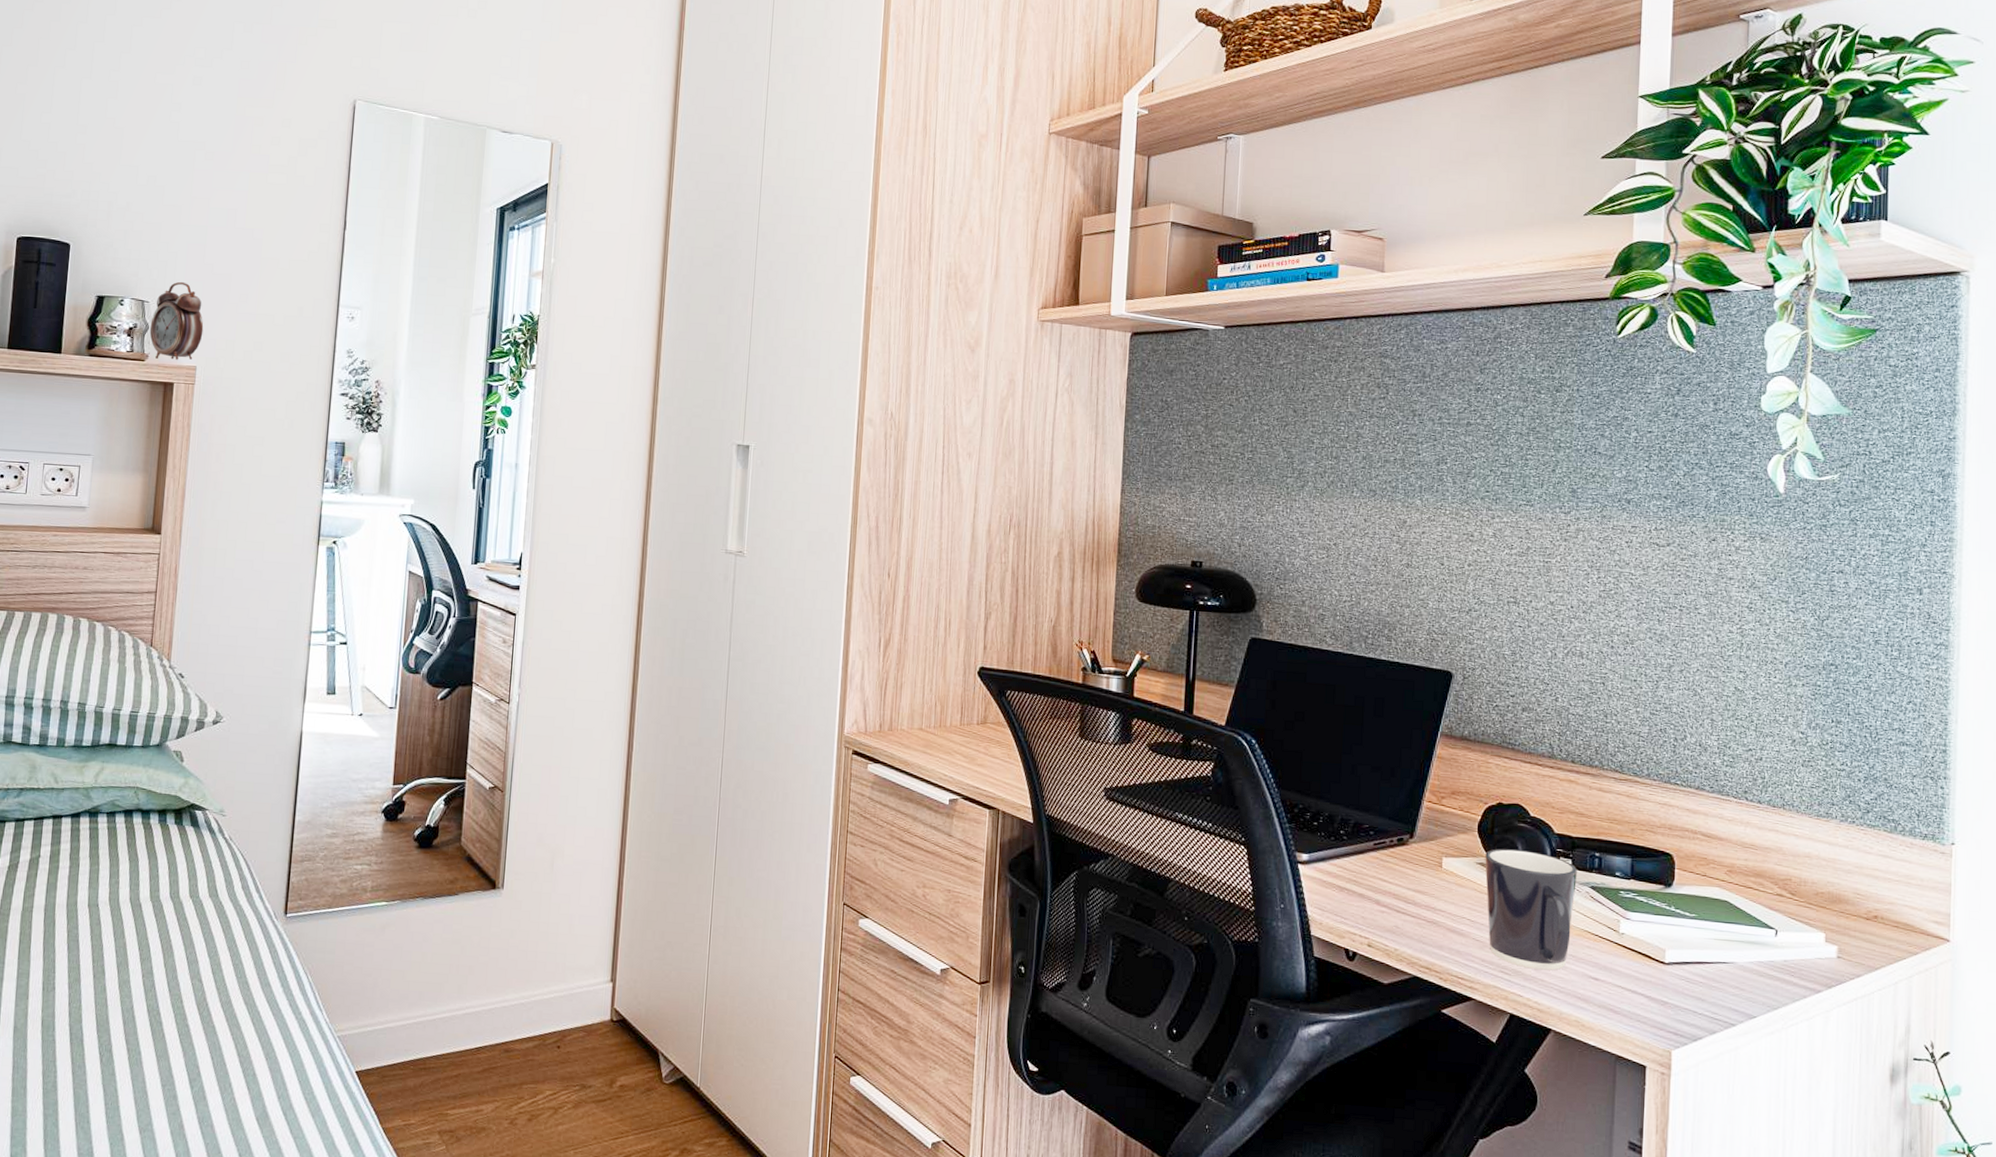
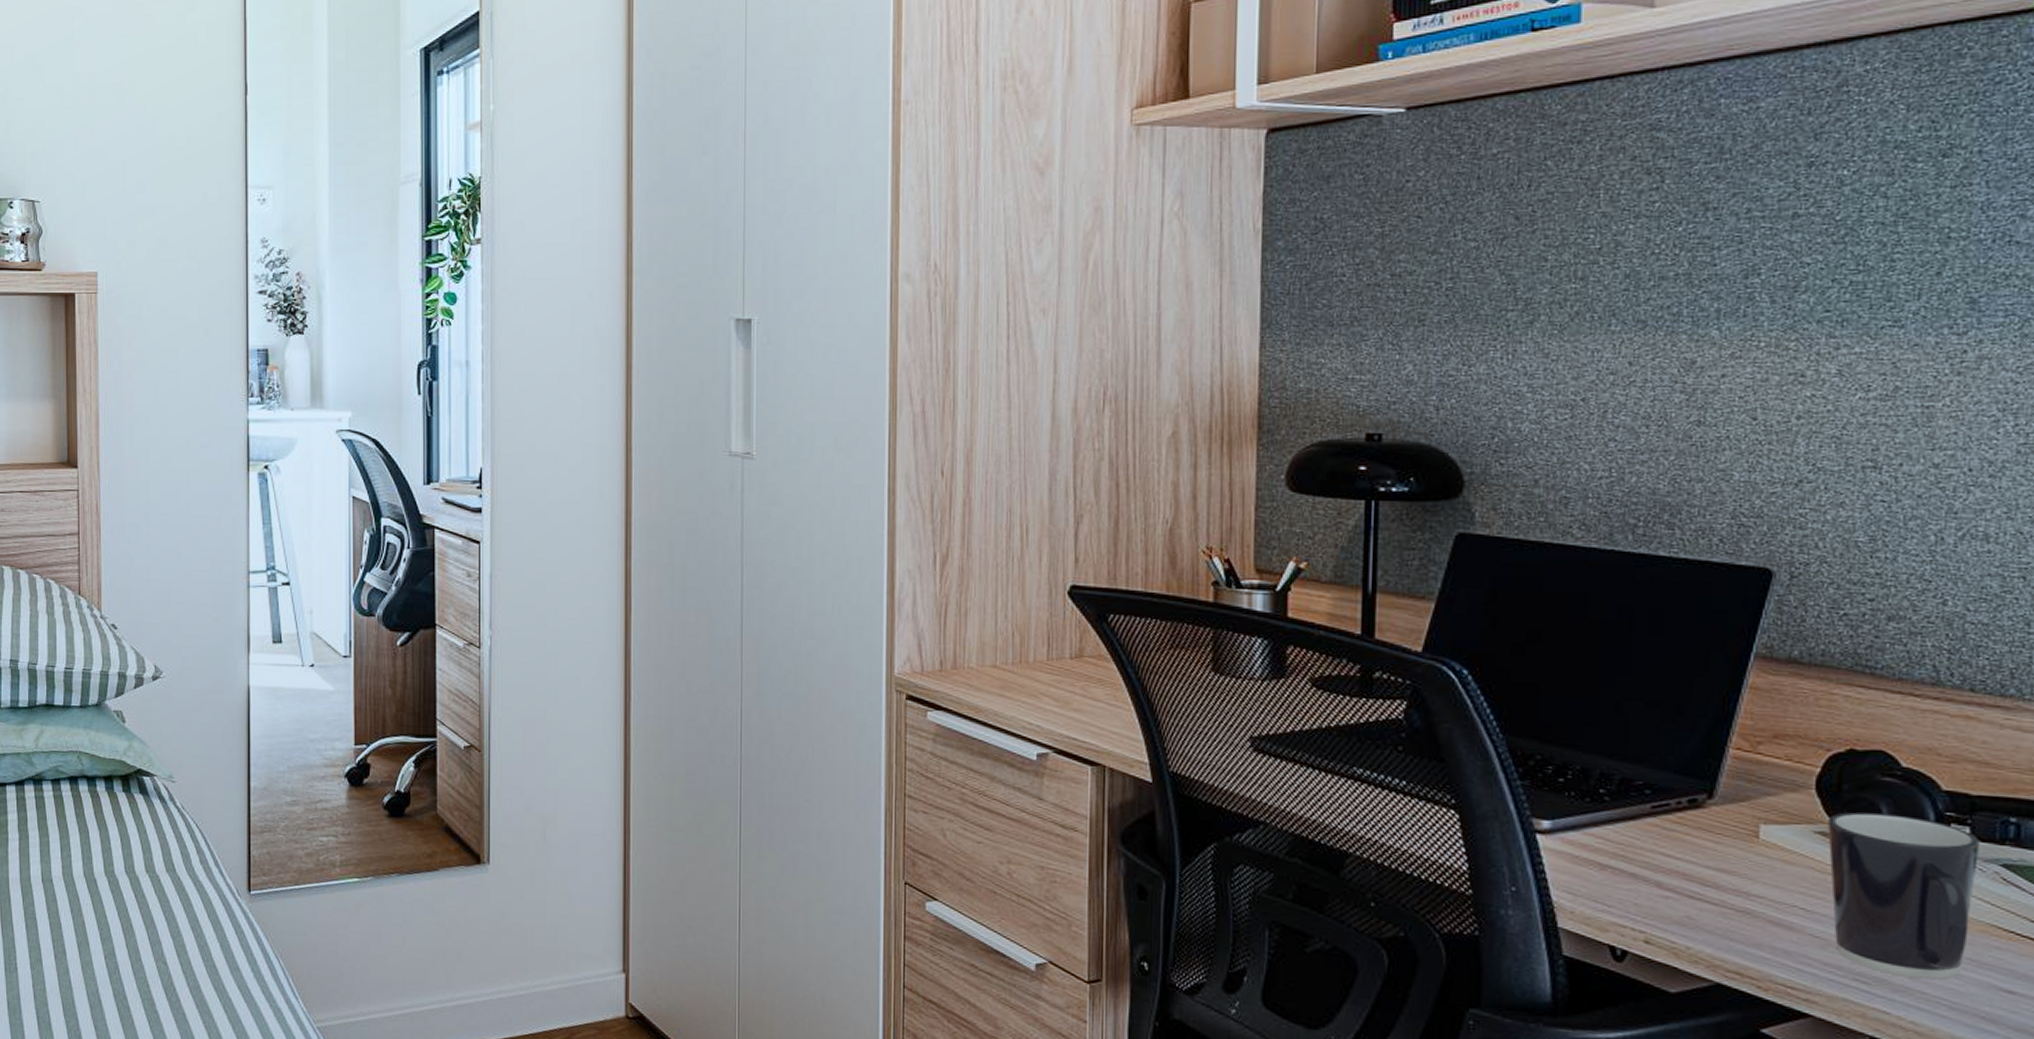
alarm clock: present [149,281,204,360] -> none [44,174,101,267]

